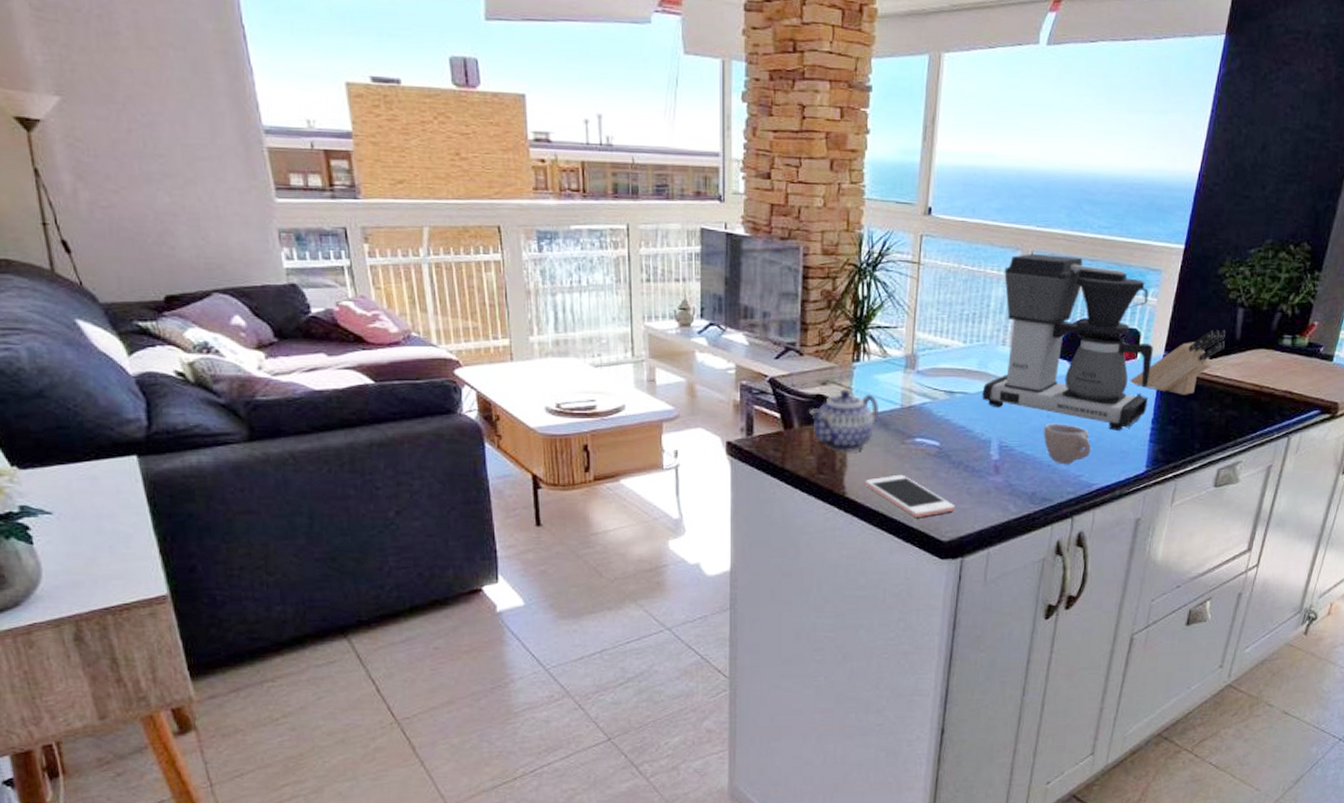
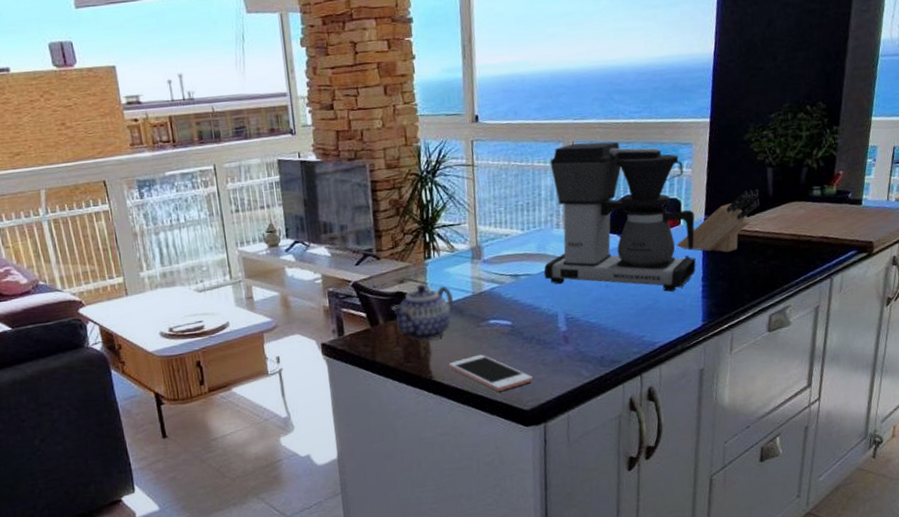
cup: present [1043,423,1091,465] -> none [603,291,650,328]

